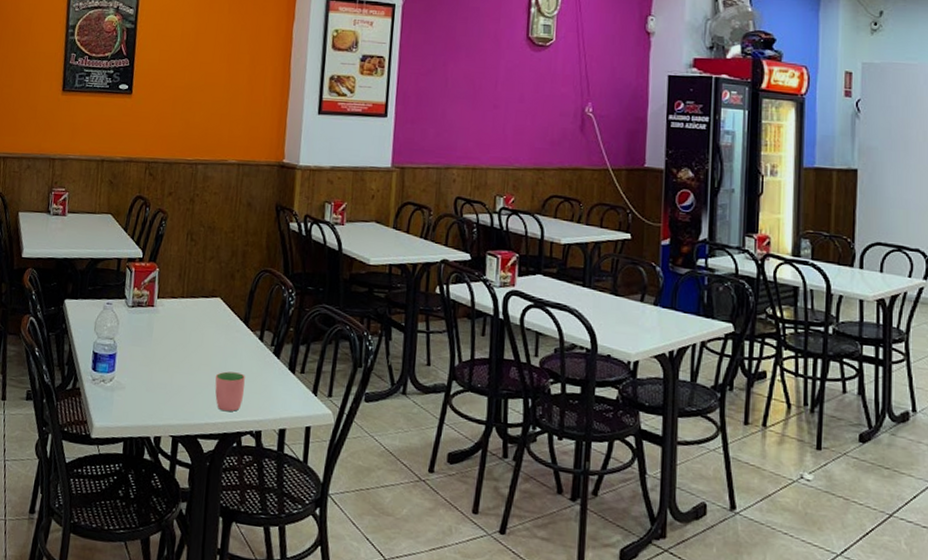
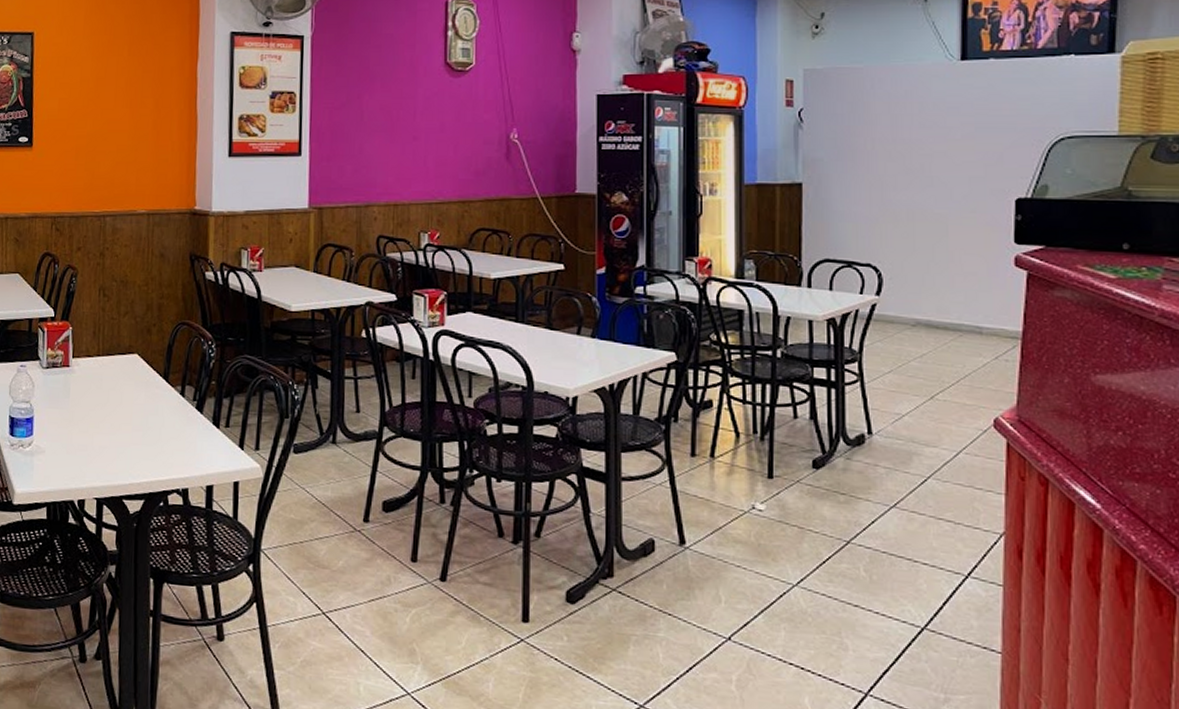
cup: present [214,371,246,412] -> none [137,429,169,471]

